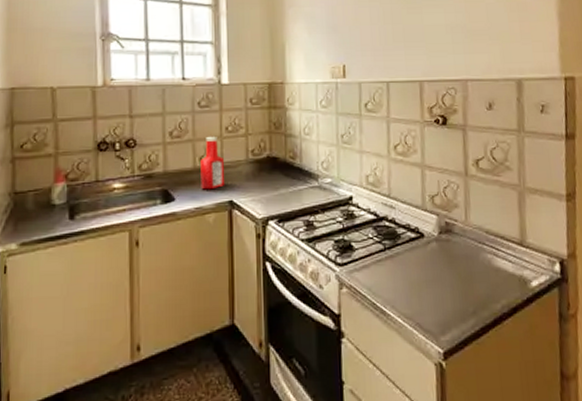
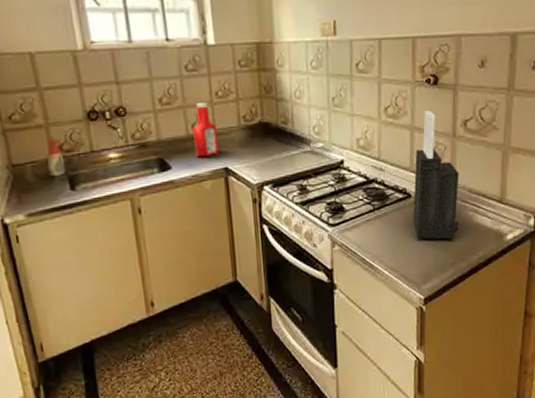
knife block: none [426,149,478,284] -> present [413,110,459,239]

